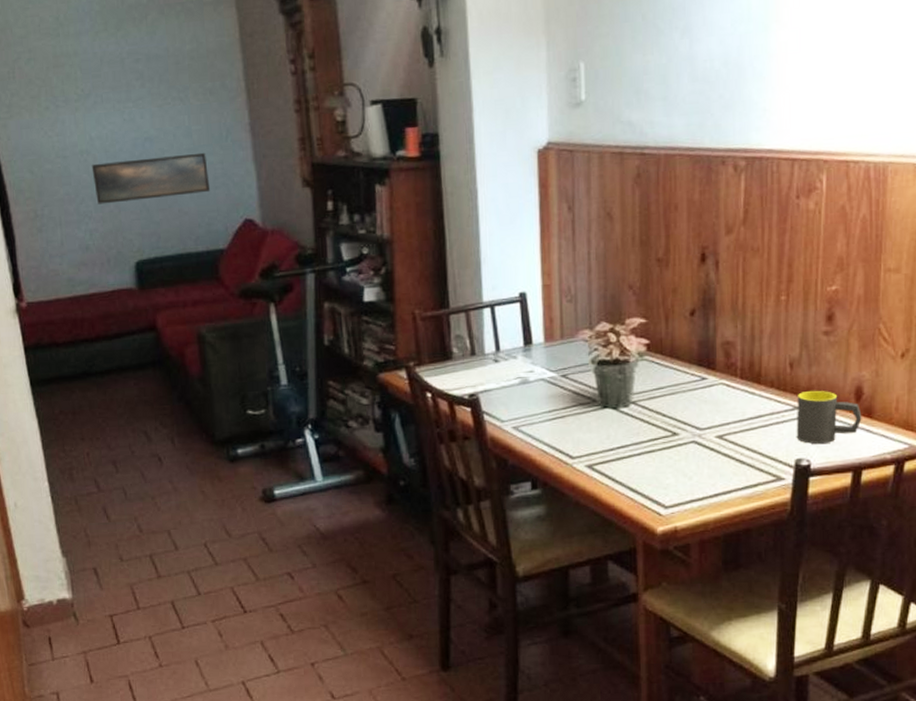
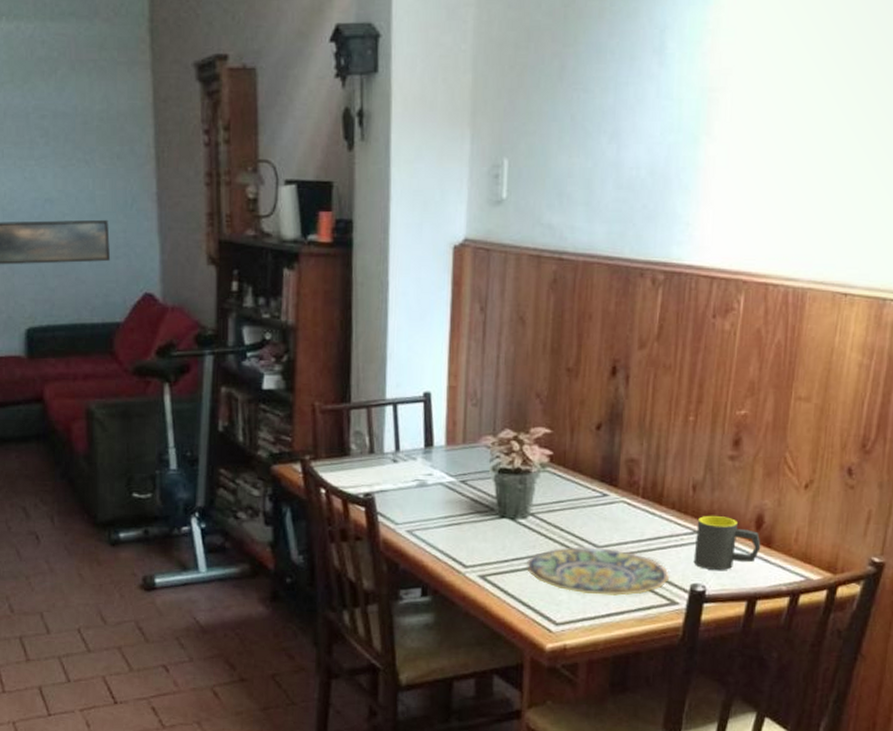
plate: none [632,430,773,477] -> present [527,547,669,596]

